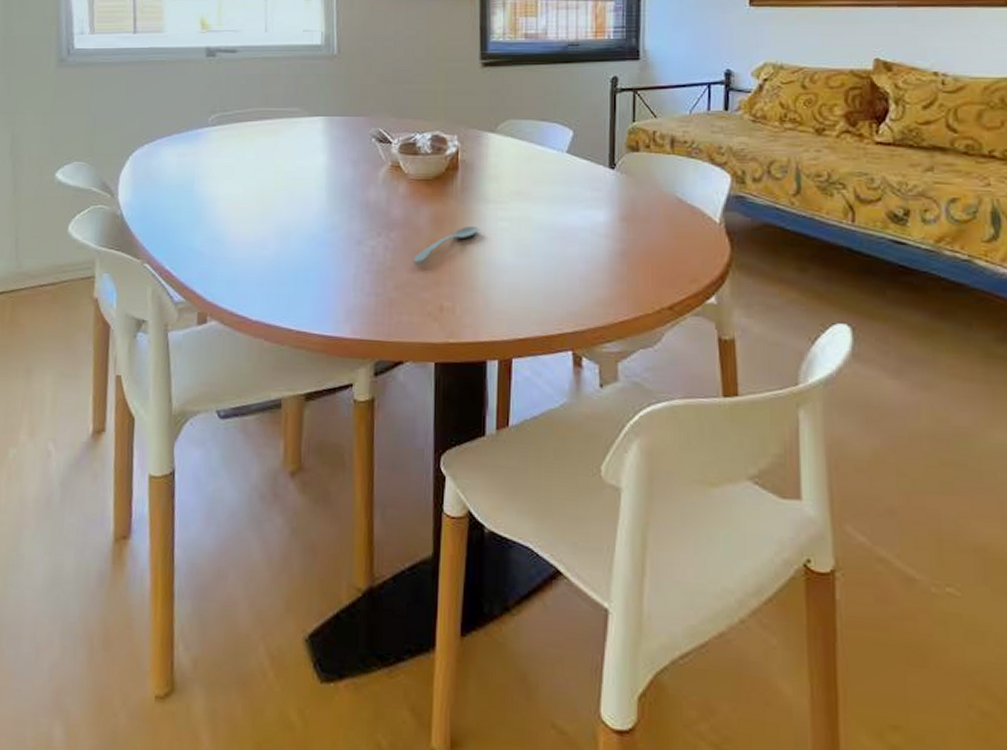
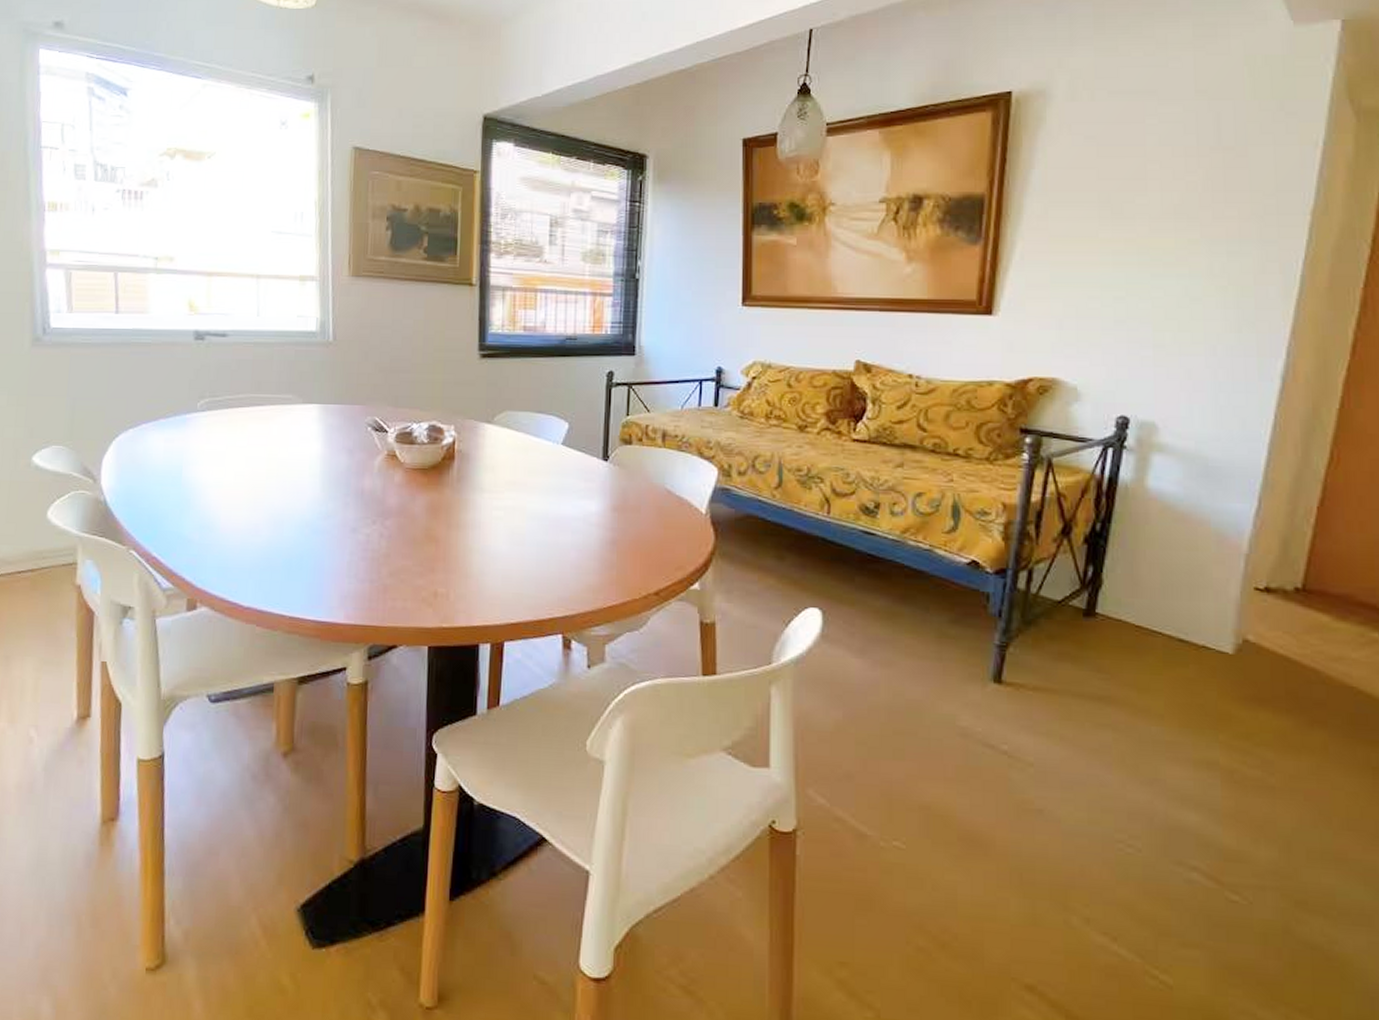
spoon: present [413,226,479,264] -> none [407,515,474,551]

